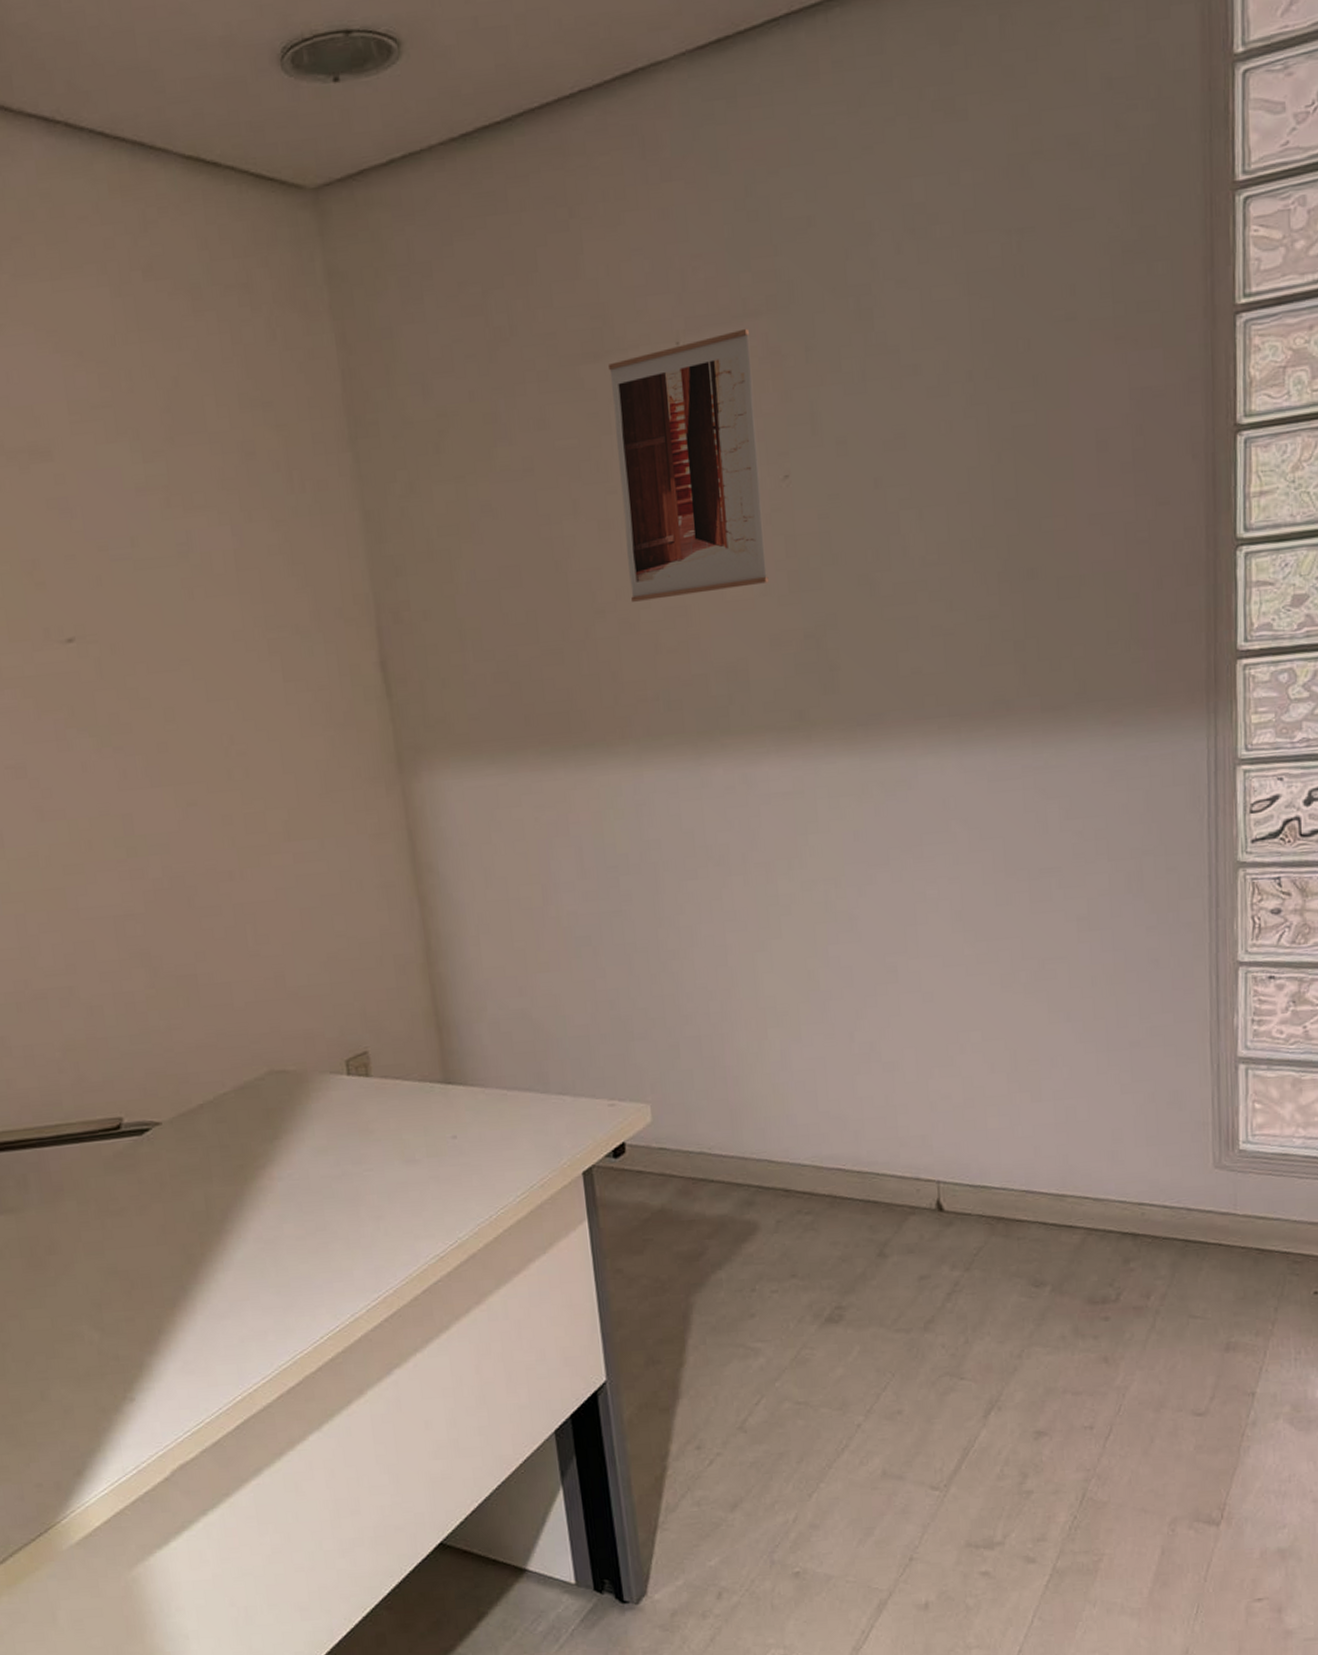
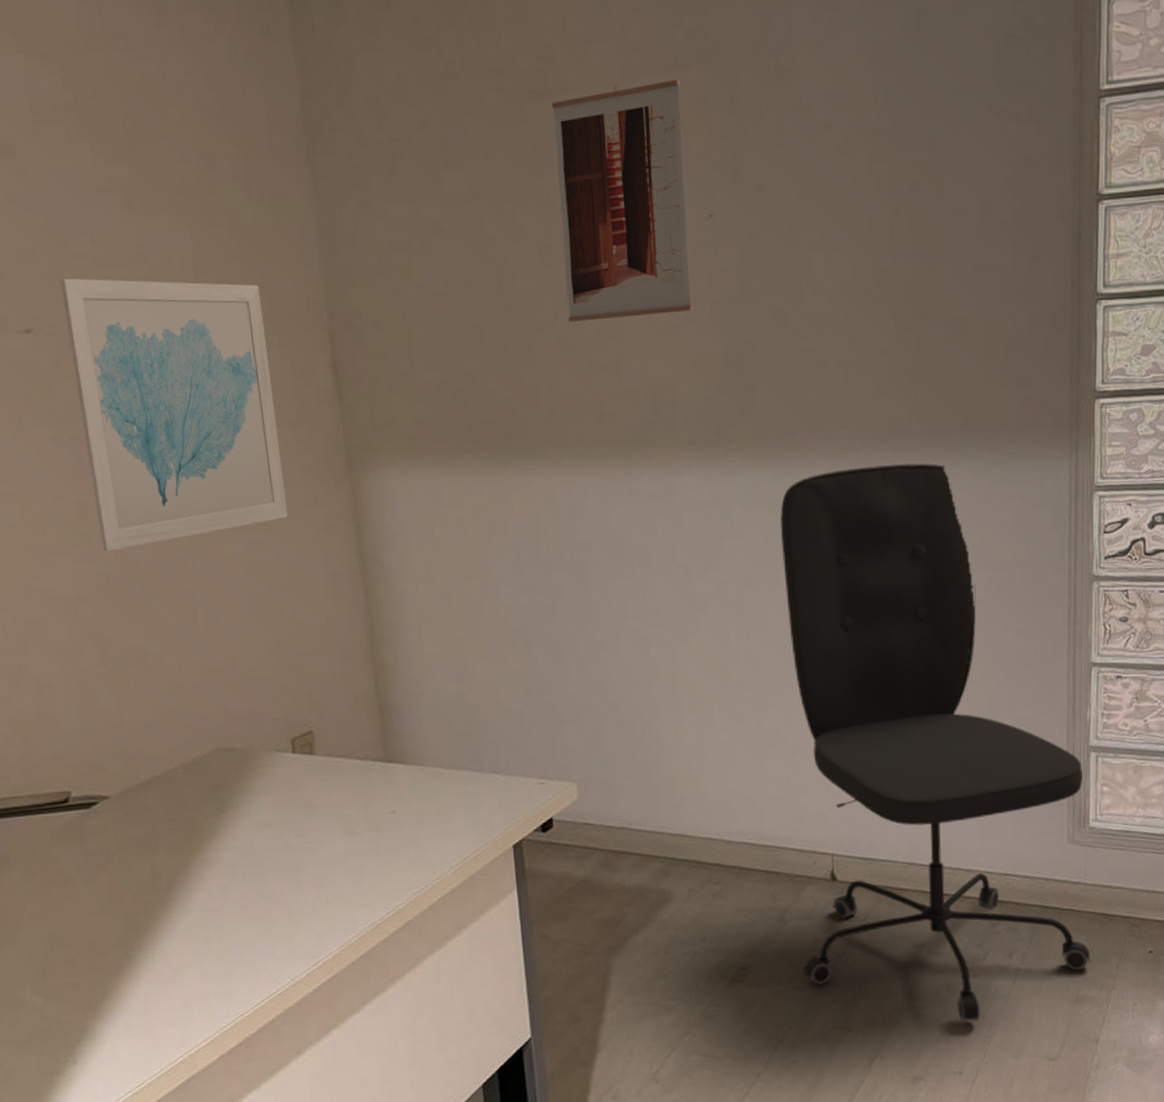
wall art: none [101,579,338,867] -> present [60,278,288,552]
office chair: none [871,741,1244,1371] -> present [780,462,1091,1023]

